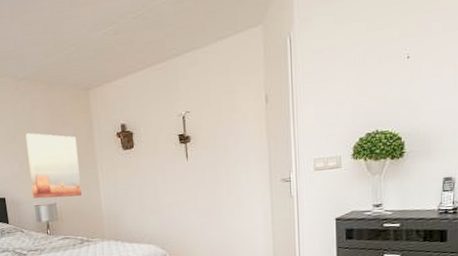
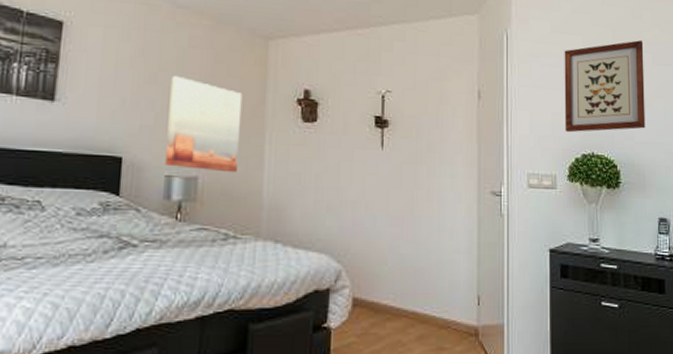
wall art: none [347,10,434,117] -> present [564,40,646,133]

